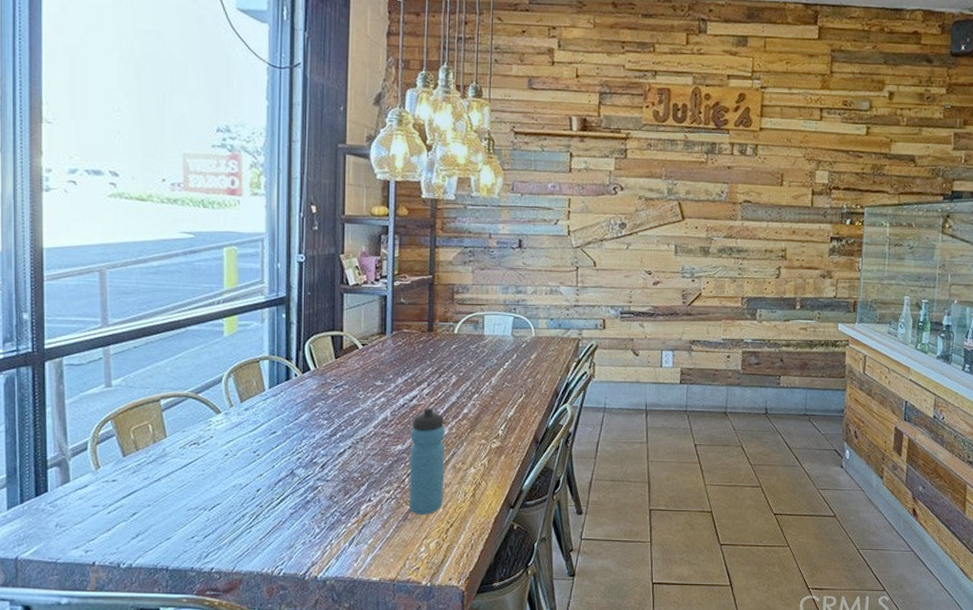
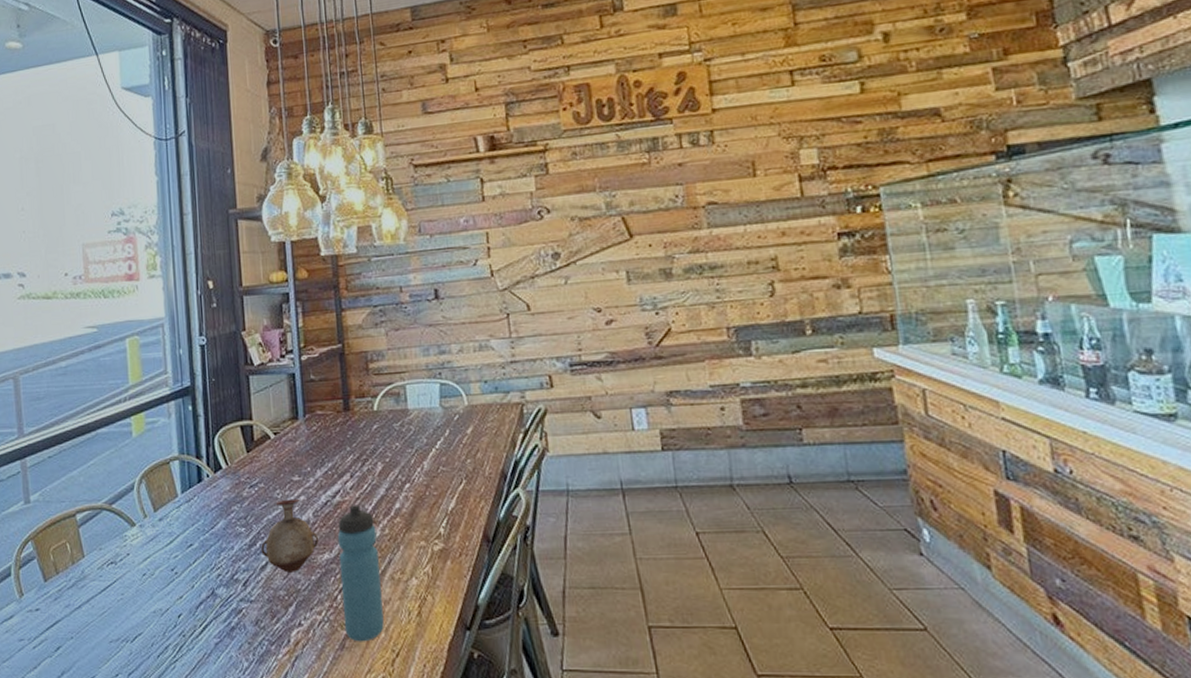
vase: none [341,399,394,459] -> present [261,498,319,573]

